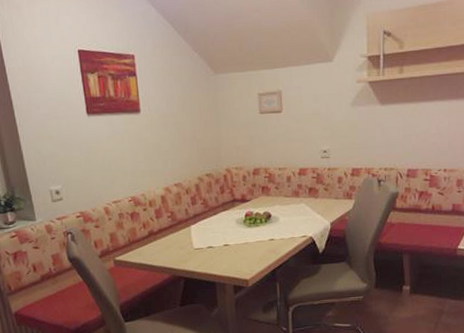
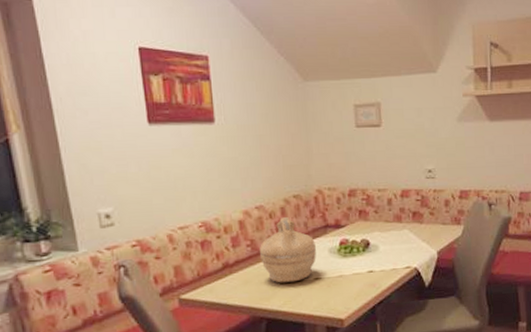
teapot: none [178,192,225,249] -> present [260,216,316,283]

